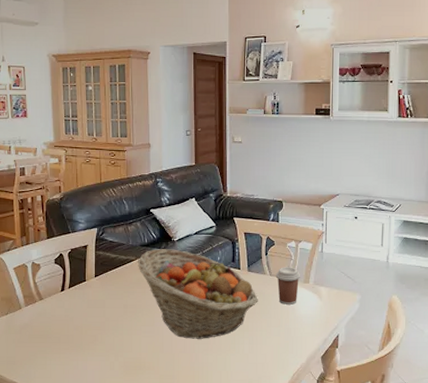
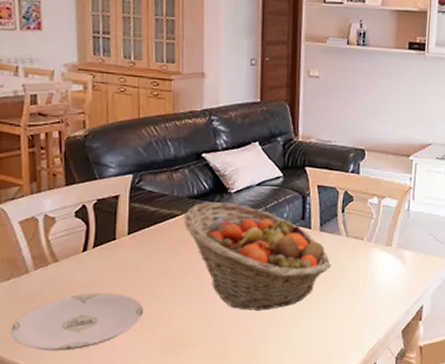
plate: none [10,325,109,372] -> present [11,293,144,351]
coffee cup: present [275,267,301,305] -> none [352,227,383,271]

